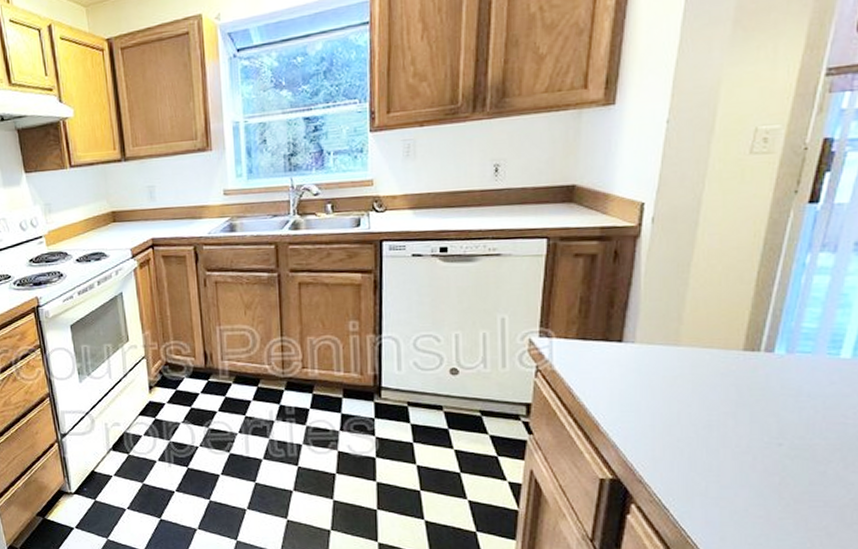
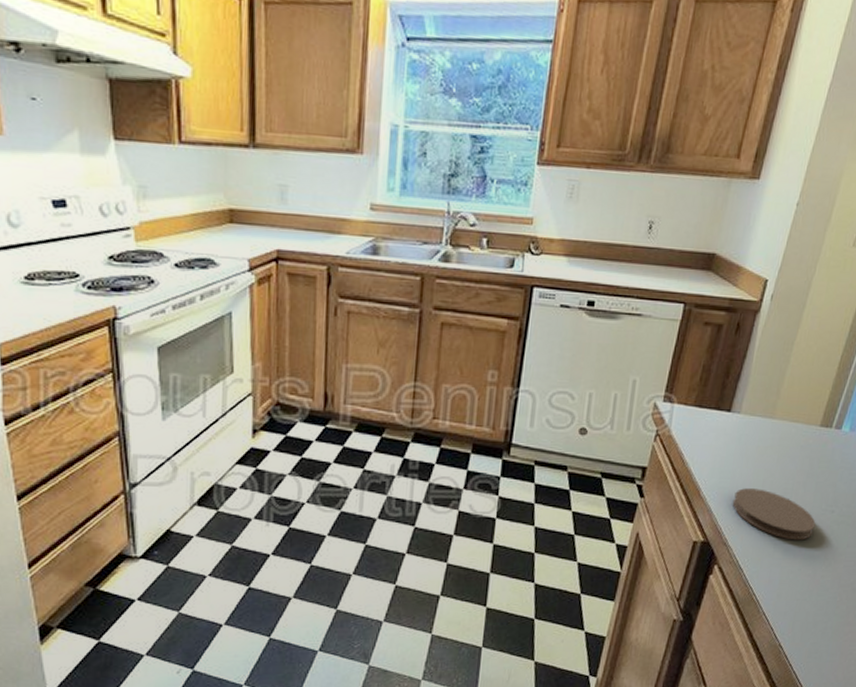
coaster: none [641,421,758,477] -> present [732,488,816,540]

